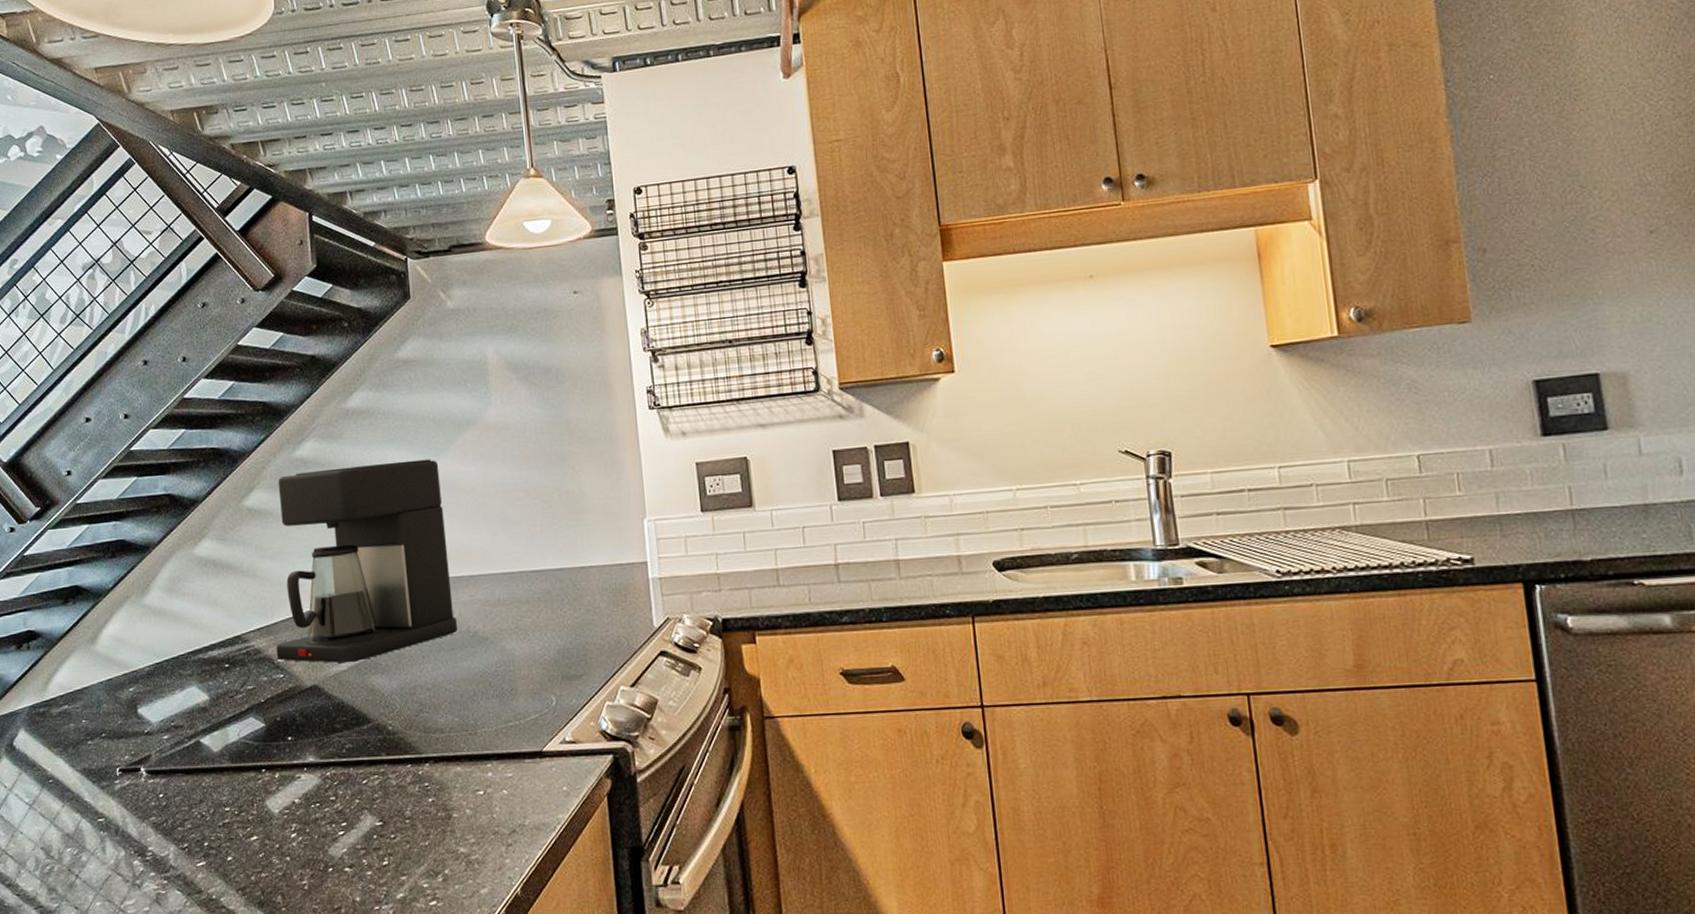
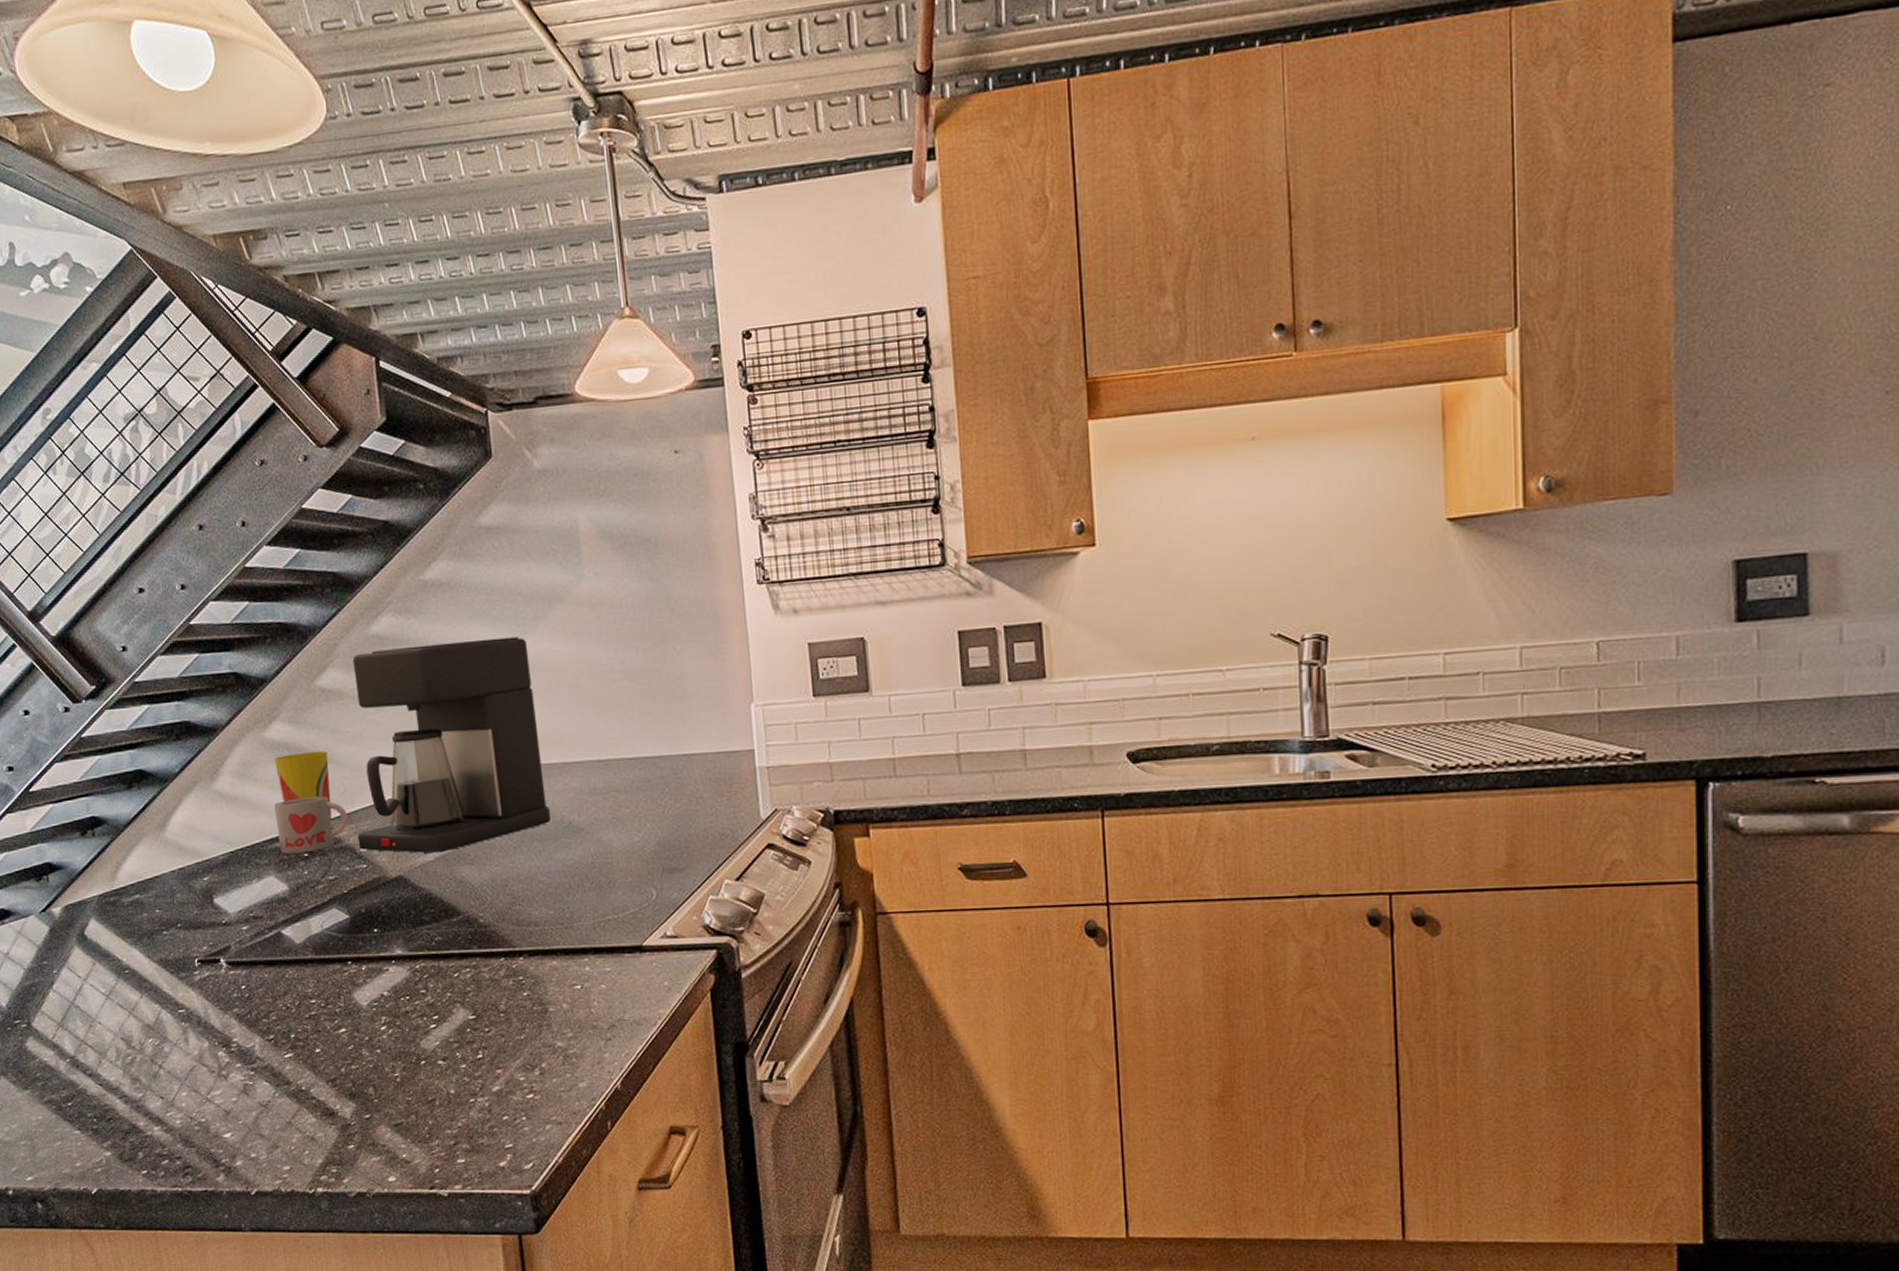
mug: none [199,609,269,665] -> present [274,795,349,854]
cup: none [202,566,253,640] -> present [274,750,333,828]

